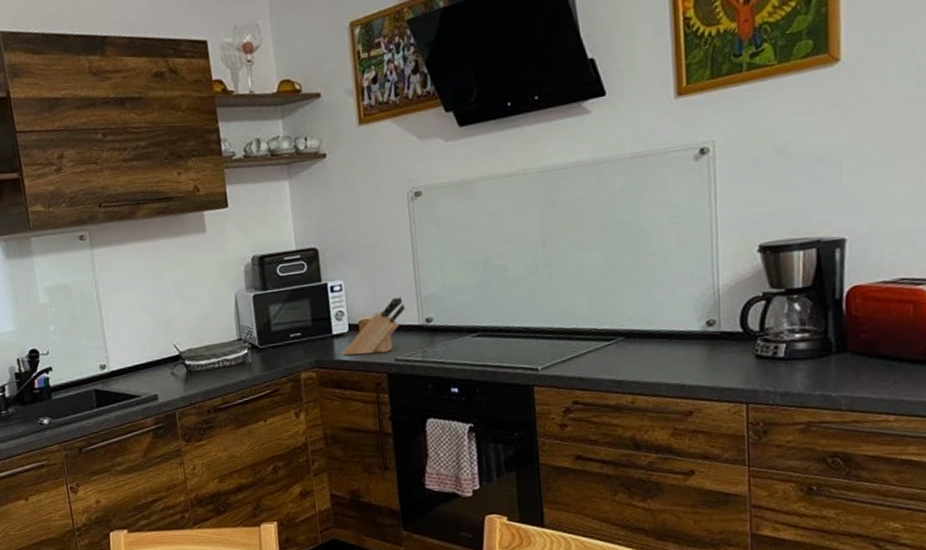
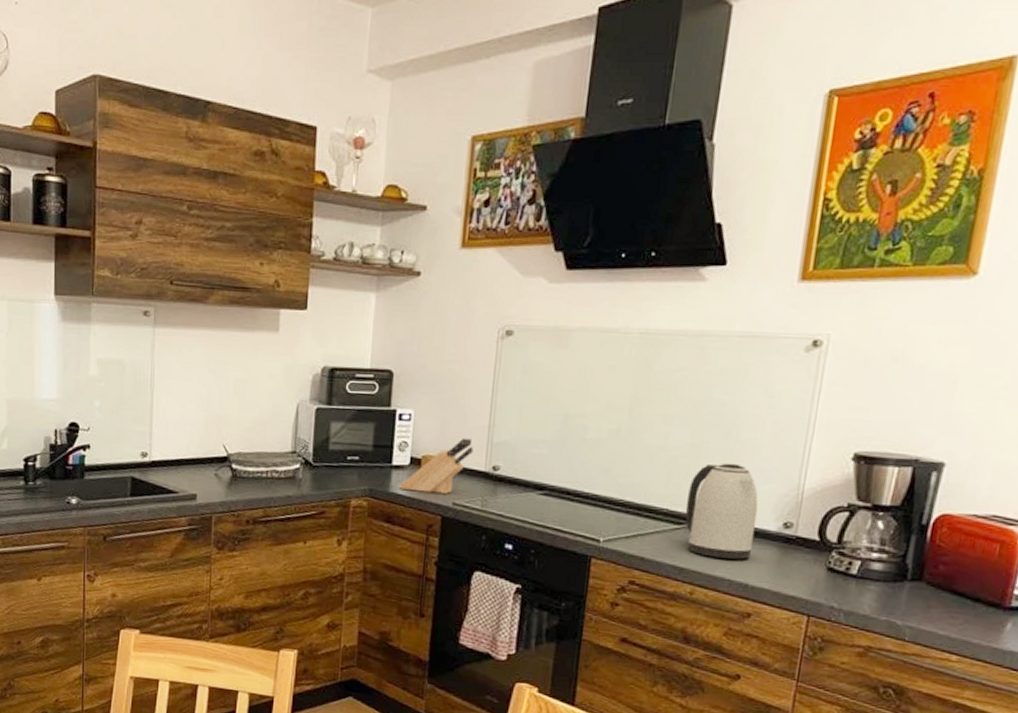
kettle: none [611,275,682,366] -> present [685,463,758,560]

